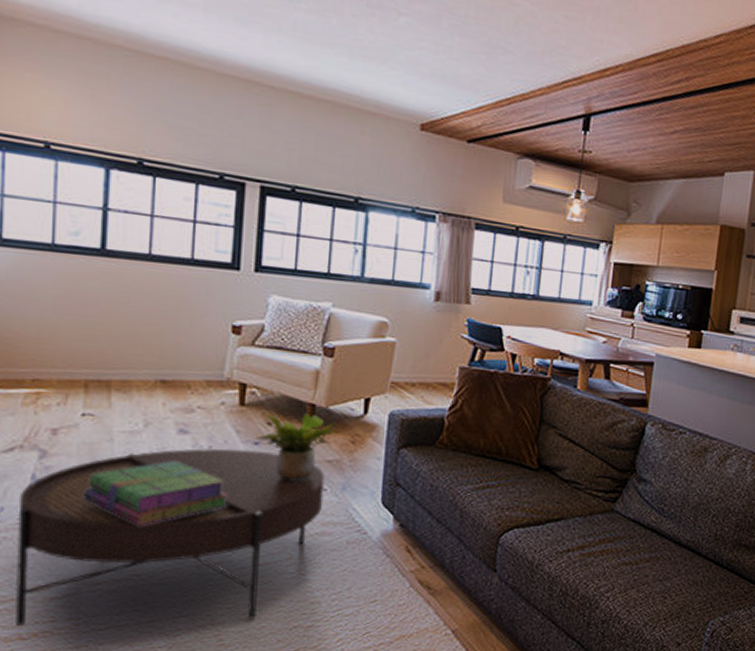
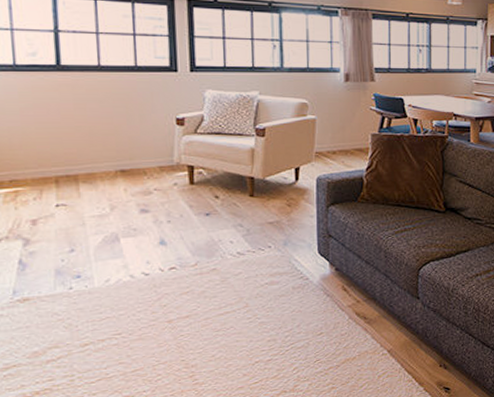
coffee table: present [14,447,325,626] -> none [10,220,269,387]
stack of books: present [84,461,229,526] -> none [65,236,190,293]
potted plant: present [255,413,340,480] -> none [206,185,277,242]

